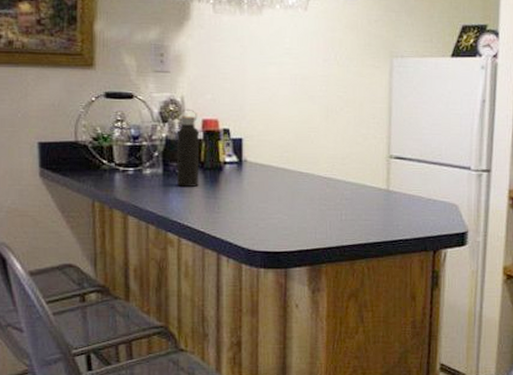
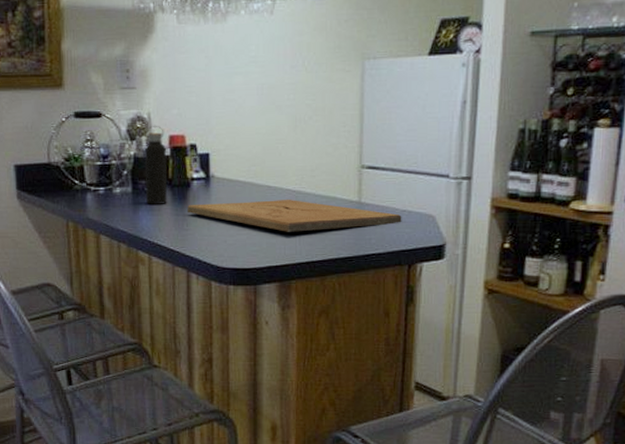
cutting board: none [219,185,427,217] -> present [187,198,402,232]

